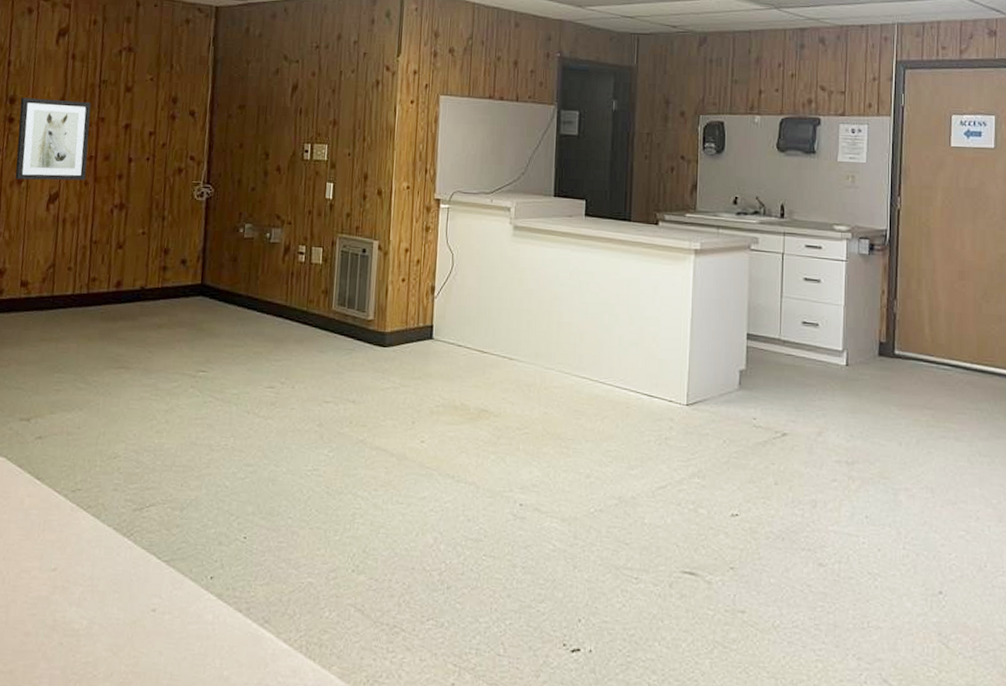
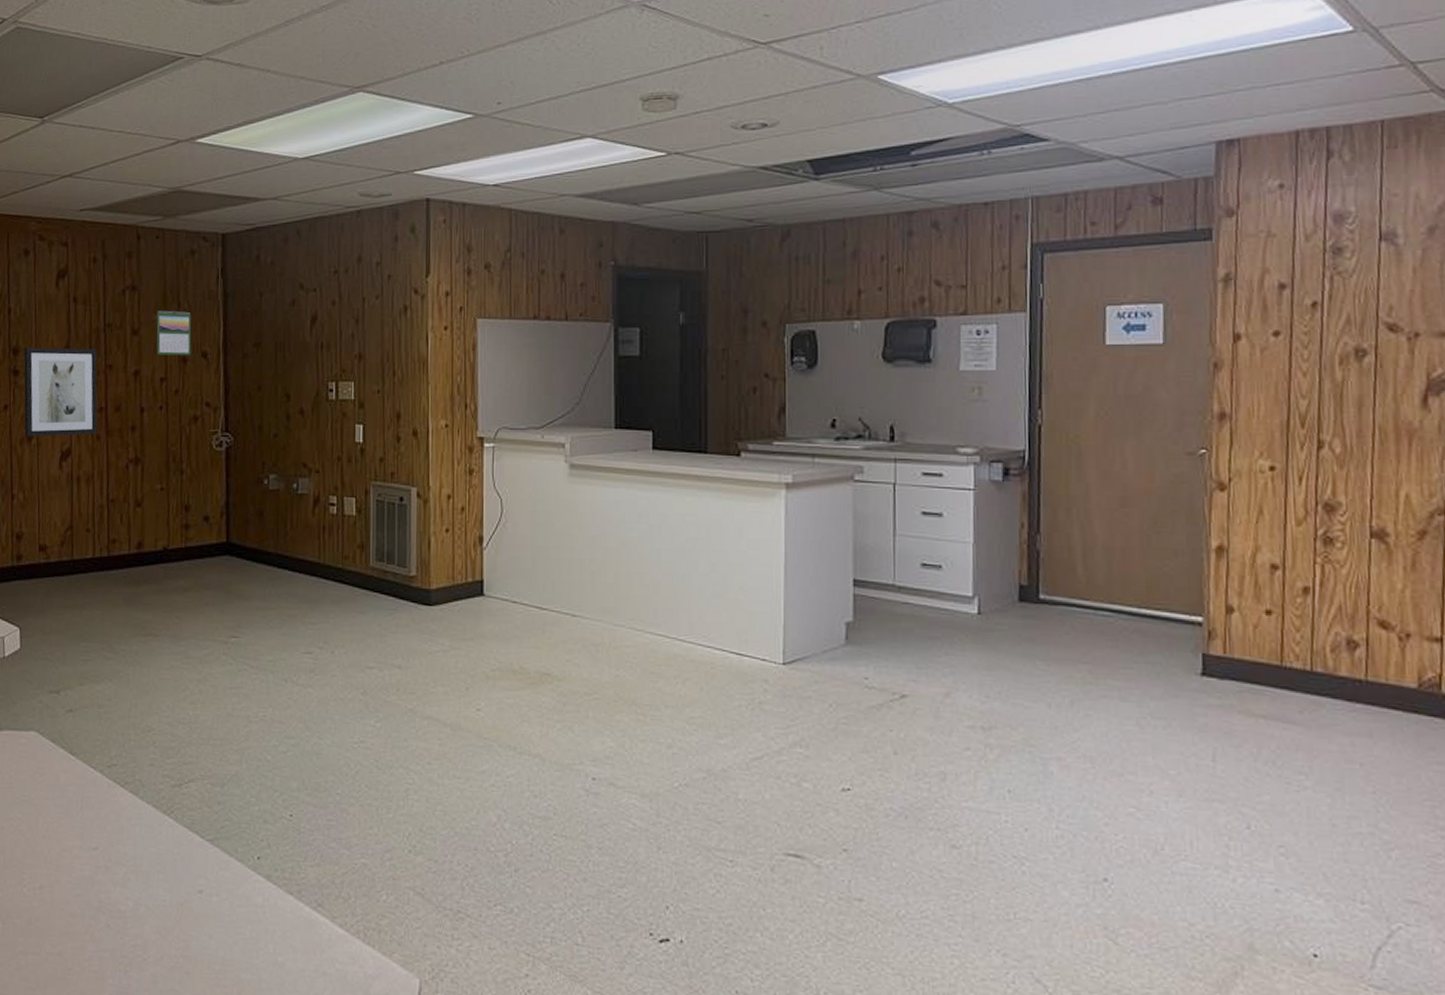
calendar: none [147,71,182,113] -> present [156,310,192,355]

